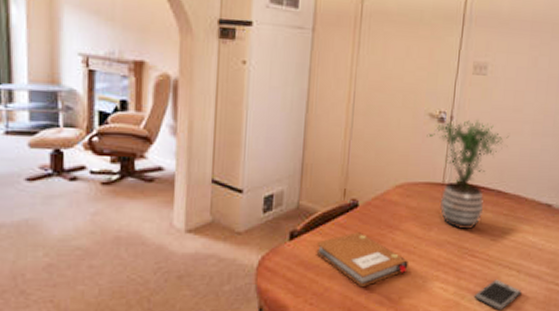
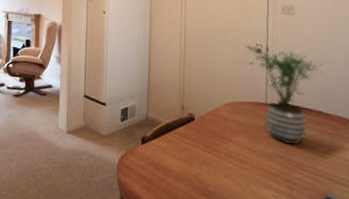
notebook: present [316,232,408,288] -> none [163,141,242,189]

